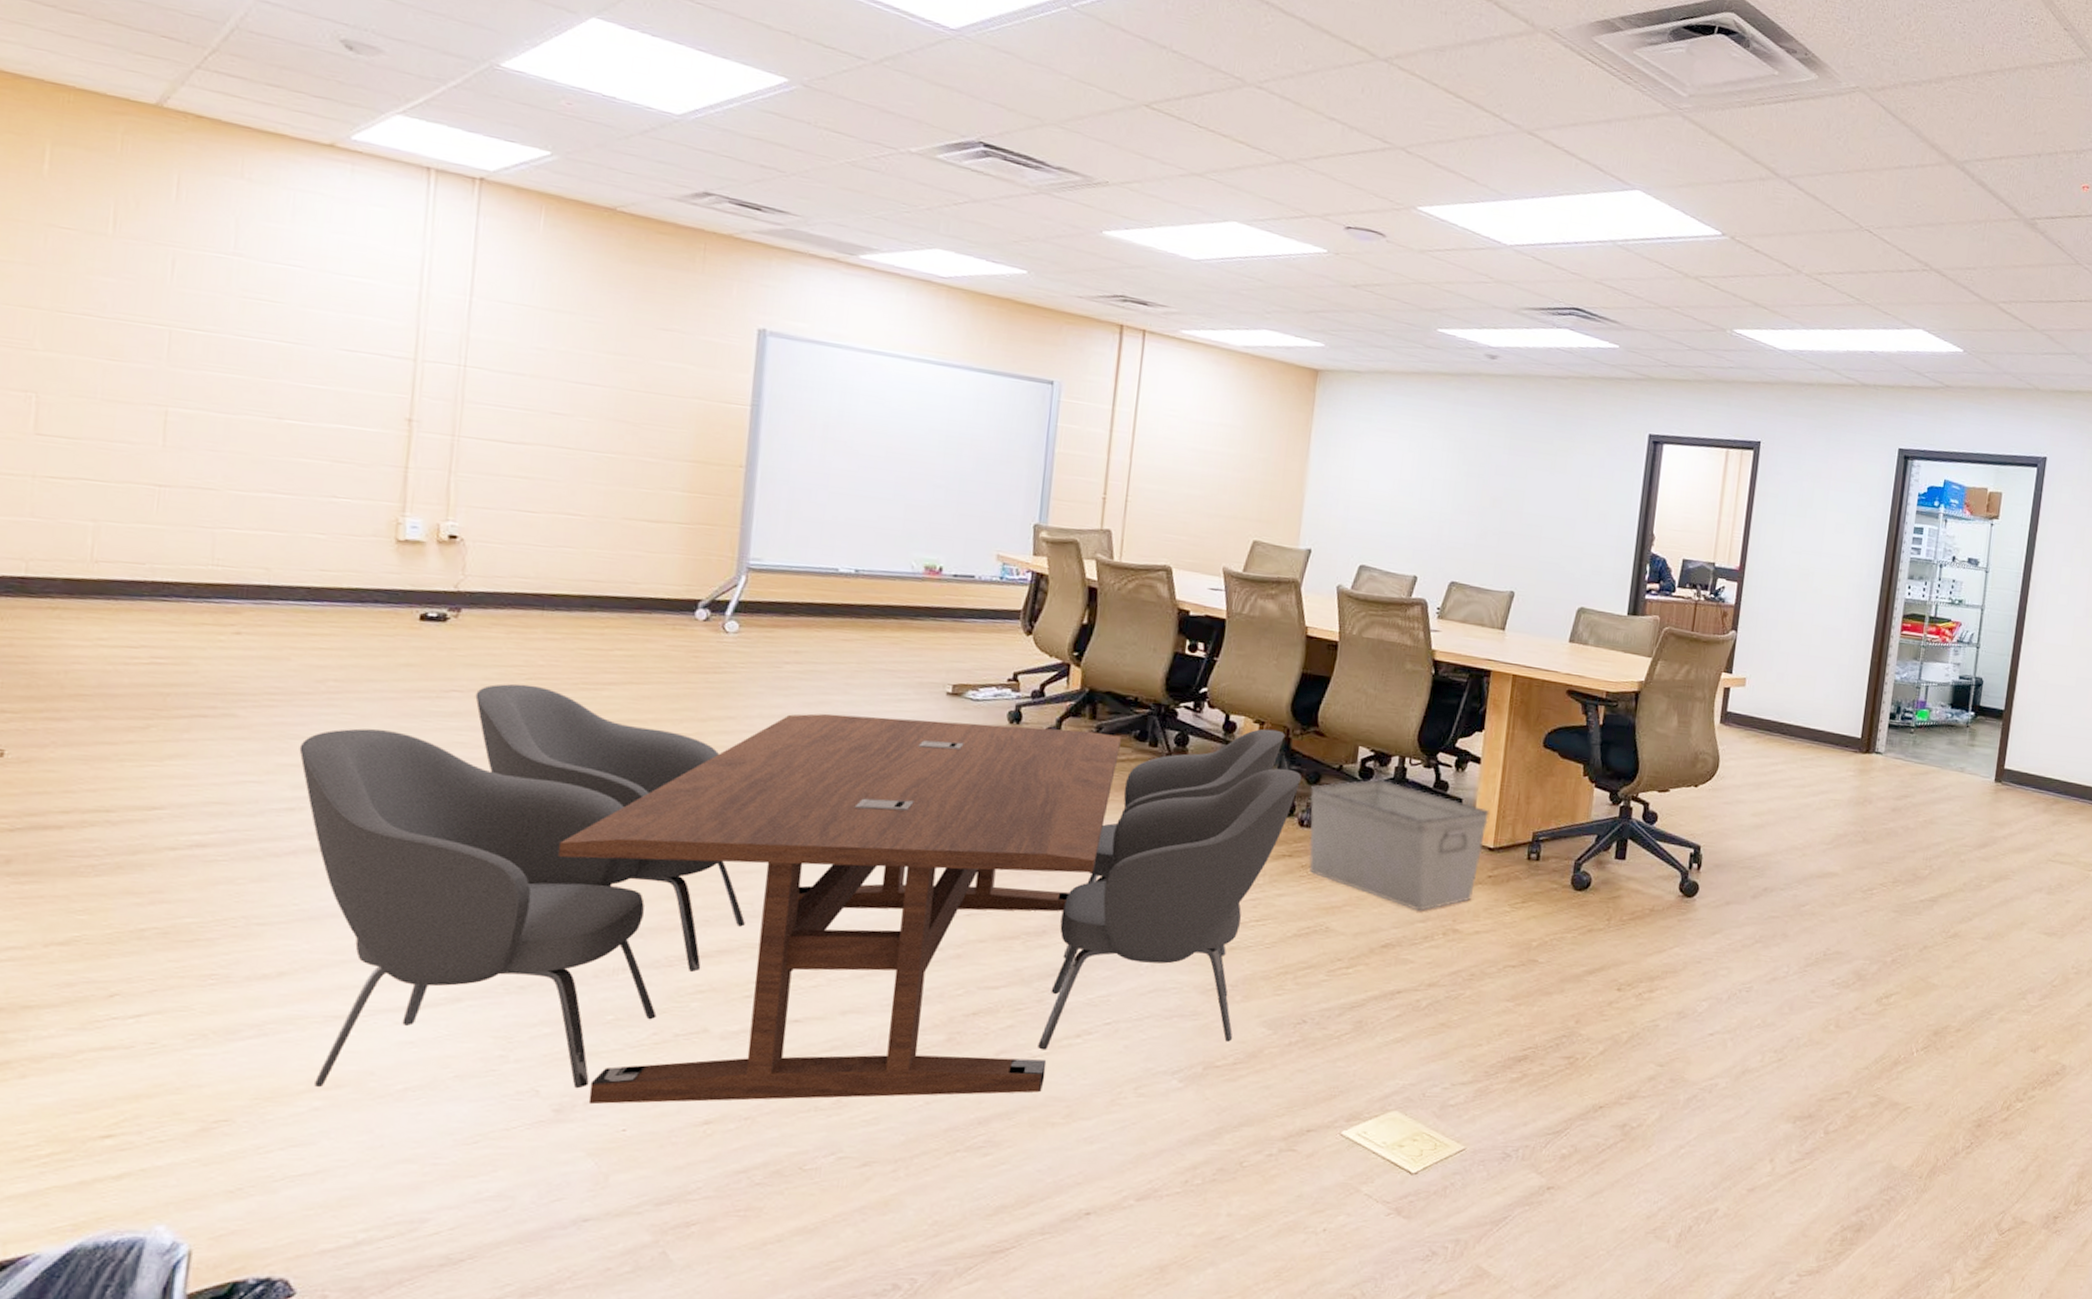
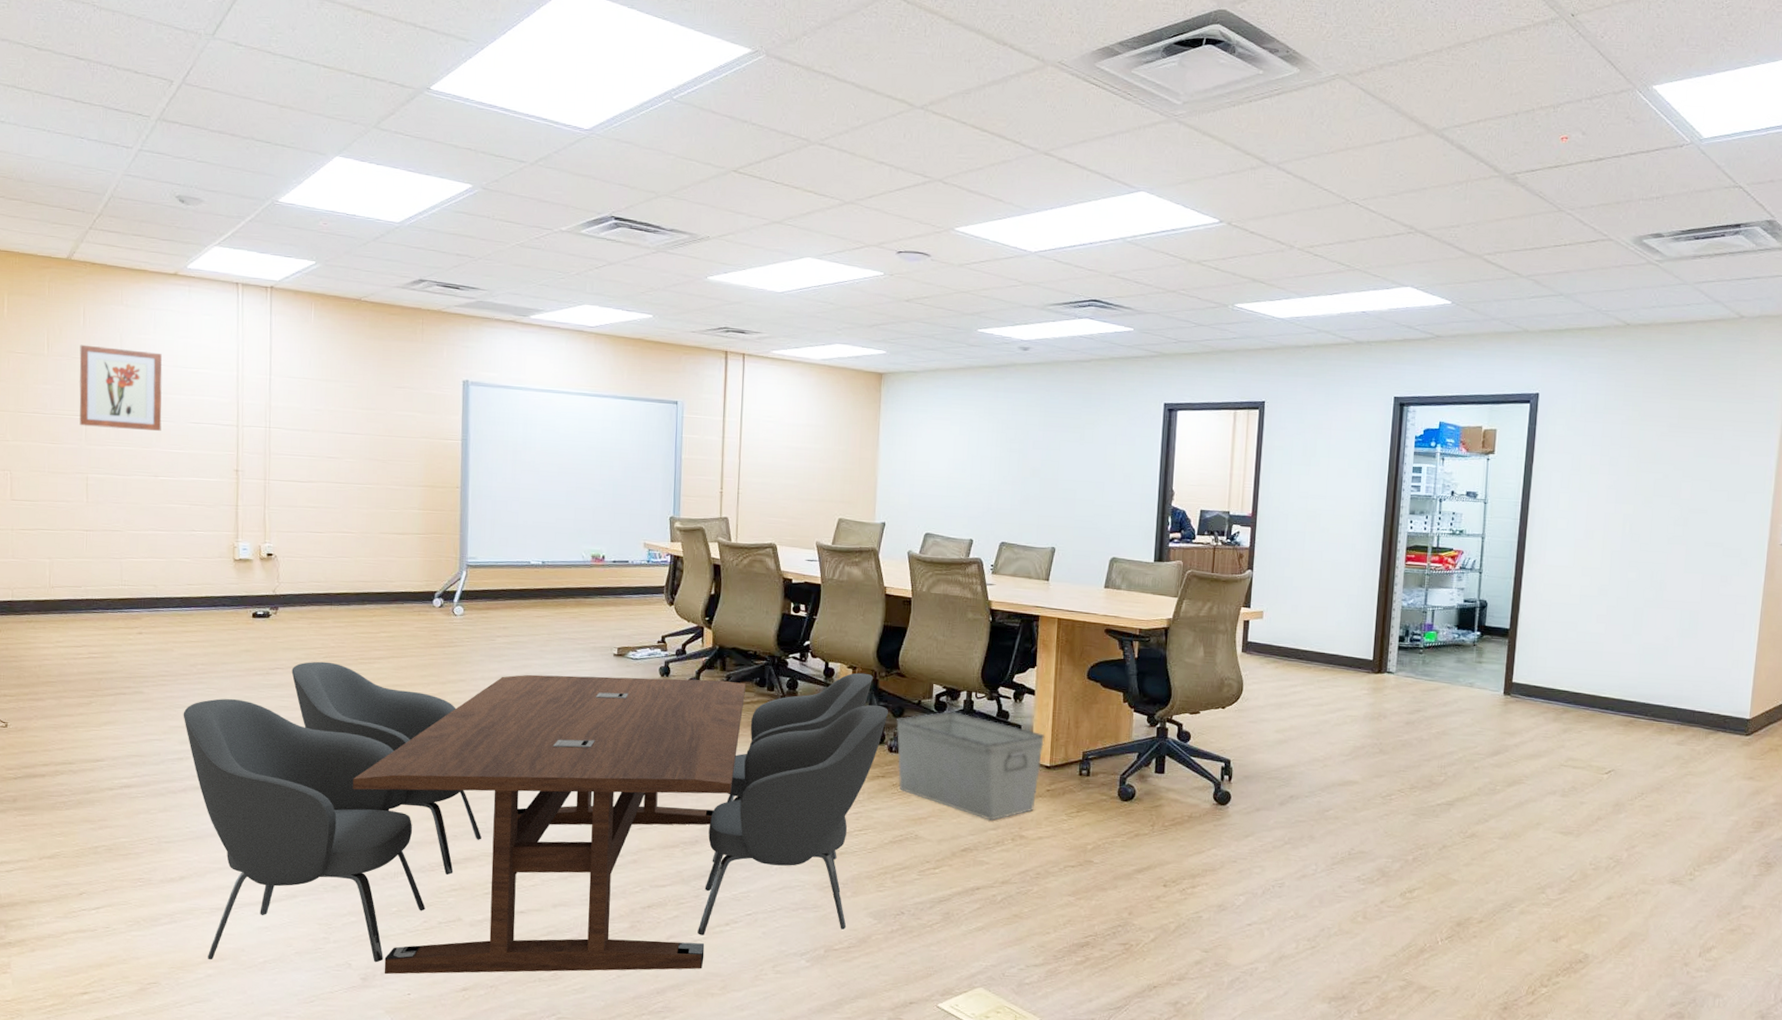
wall art: none [159,226,302,357] -> present [79,344,162,431]

